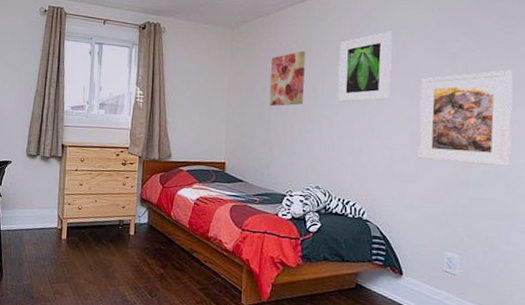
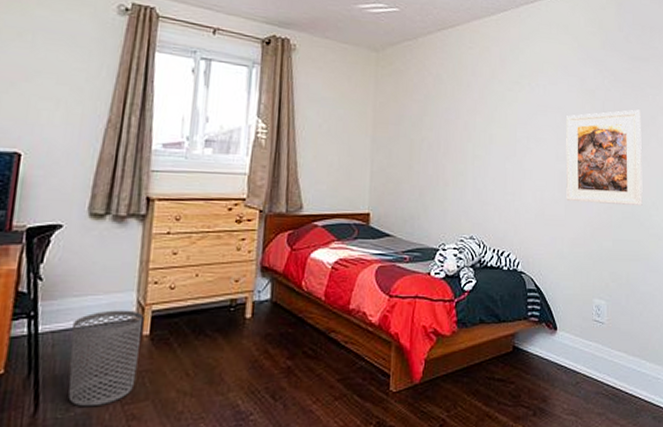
waste bin: none [19,220,62,282] -> present [68,310,144,407]
wall art: present [269,51,306,106] -> none [419,81,457,144]
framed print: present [337,31,392,103] -> none [489,65,539,141]

